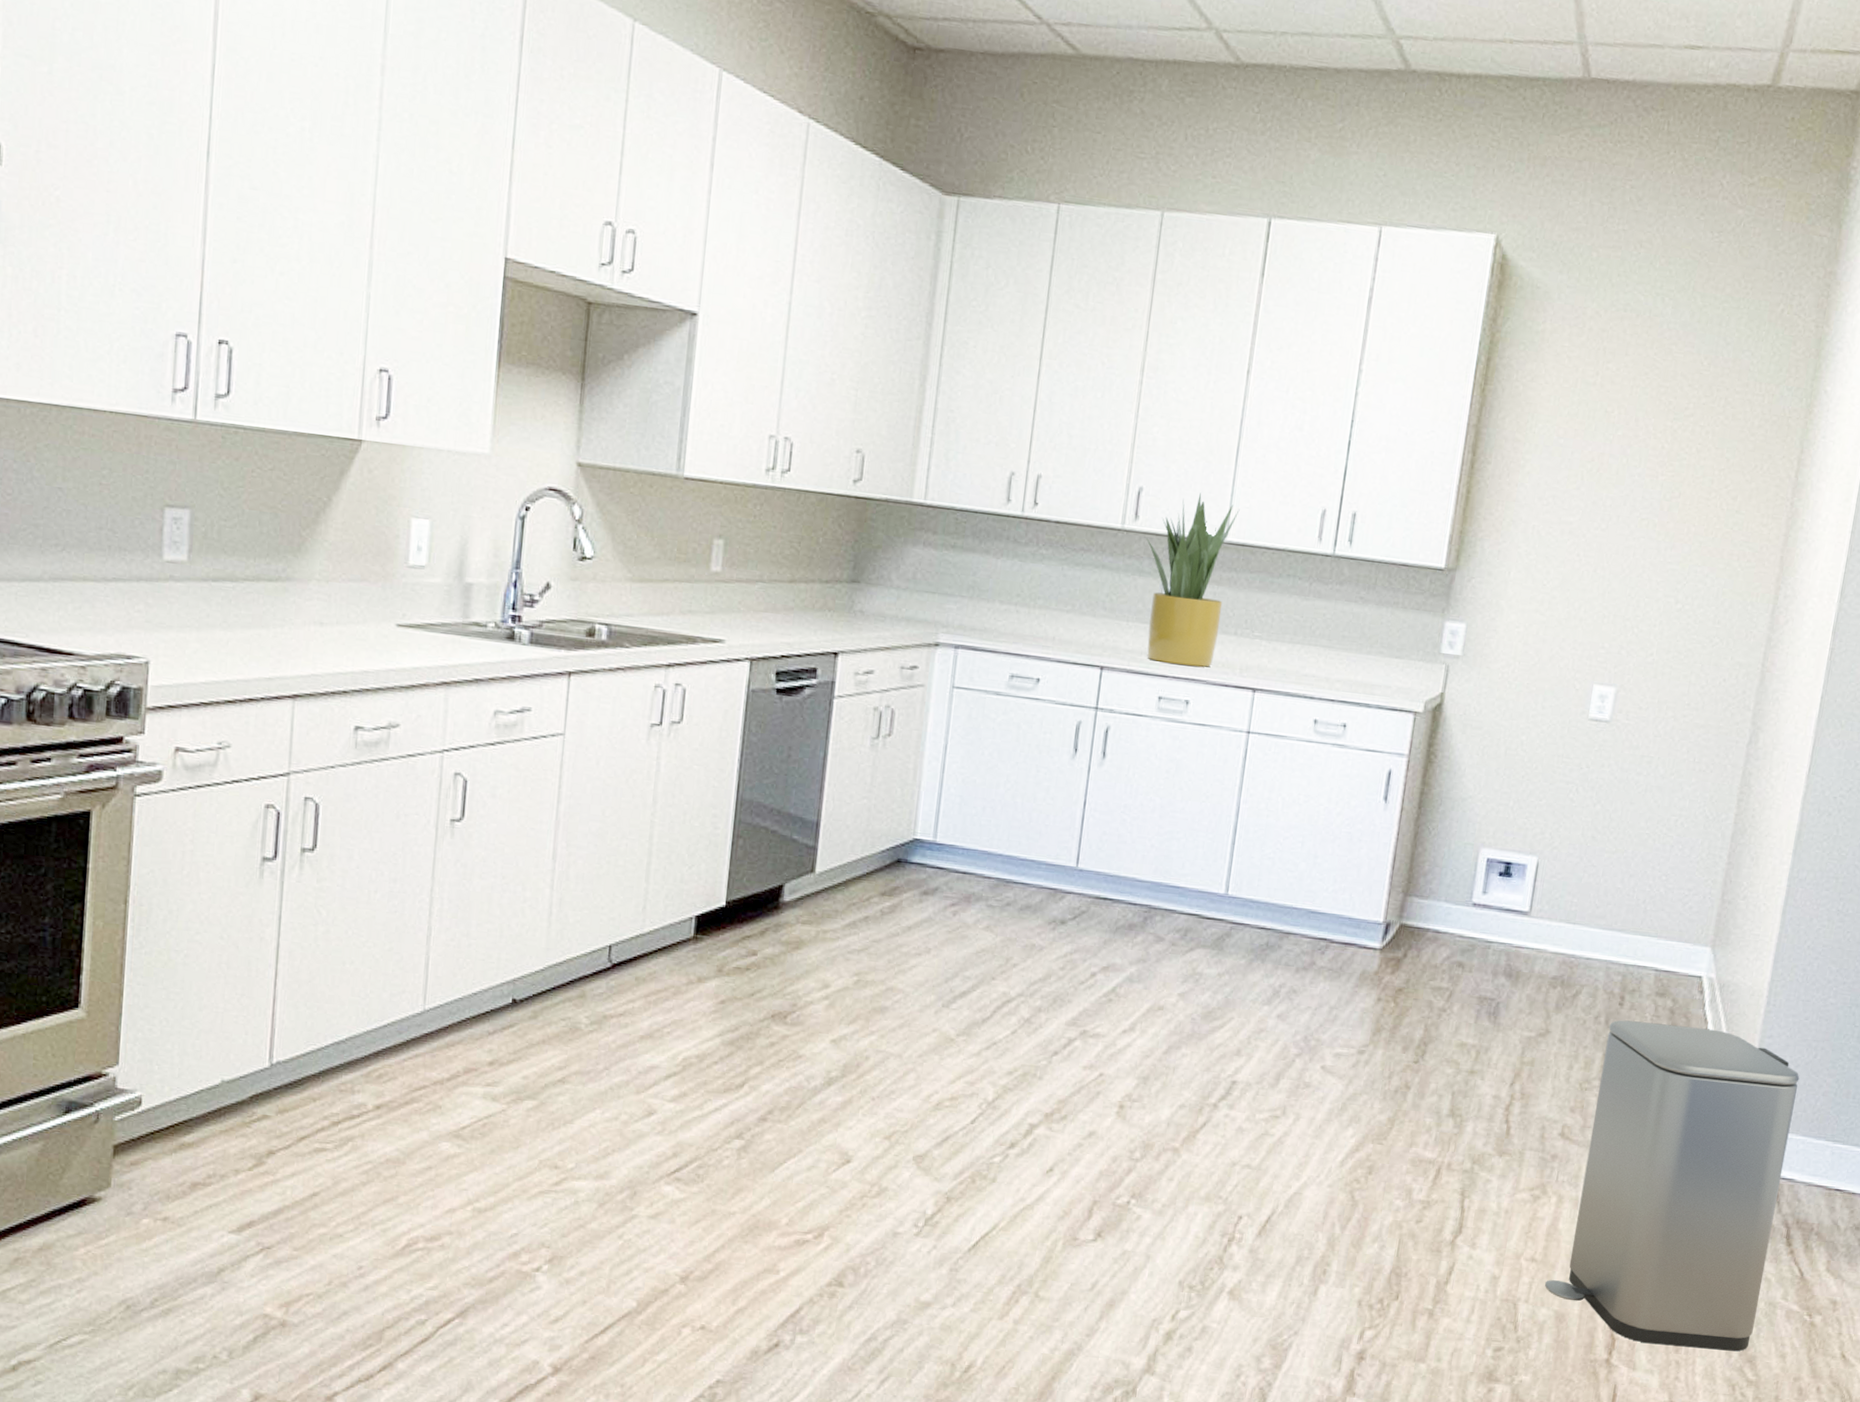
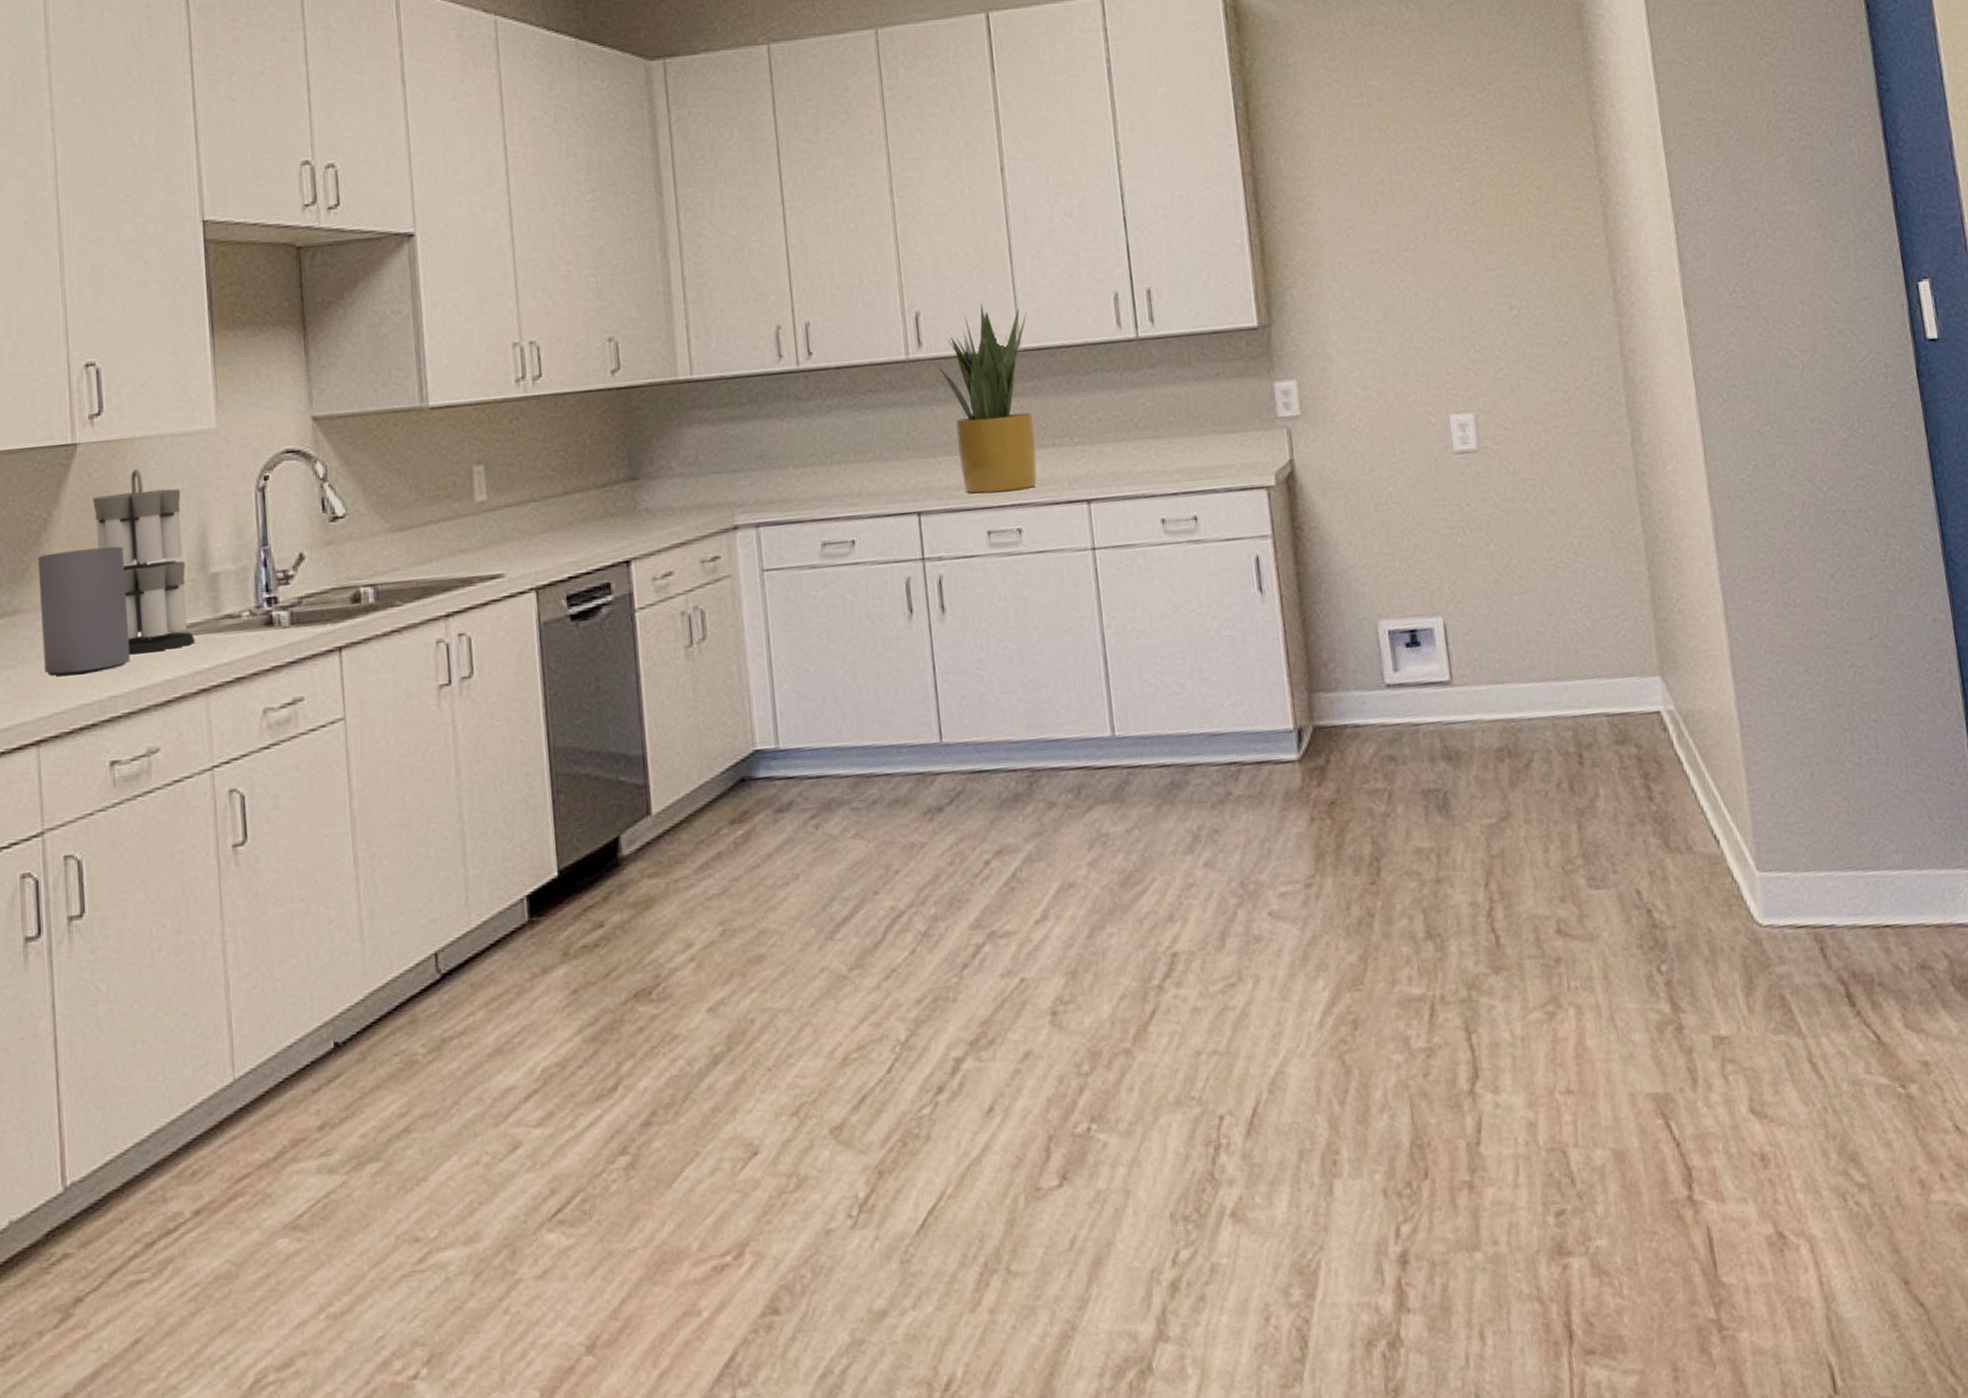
canister: none [307,533,391,648] -> present [37,546,131,676]
spice rack: none [369,474,450,642] -> present [93,469,196,655]
pedal bin: present [1545,1020,1800,1352] -> none [1575,768,1845,1166]

